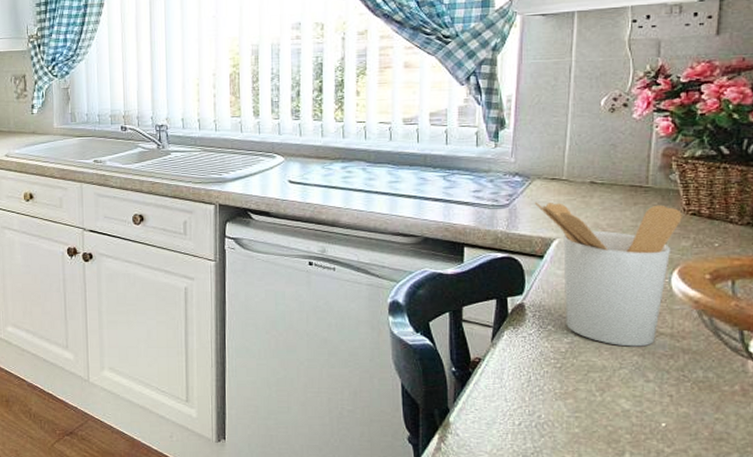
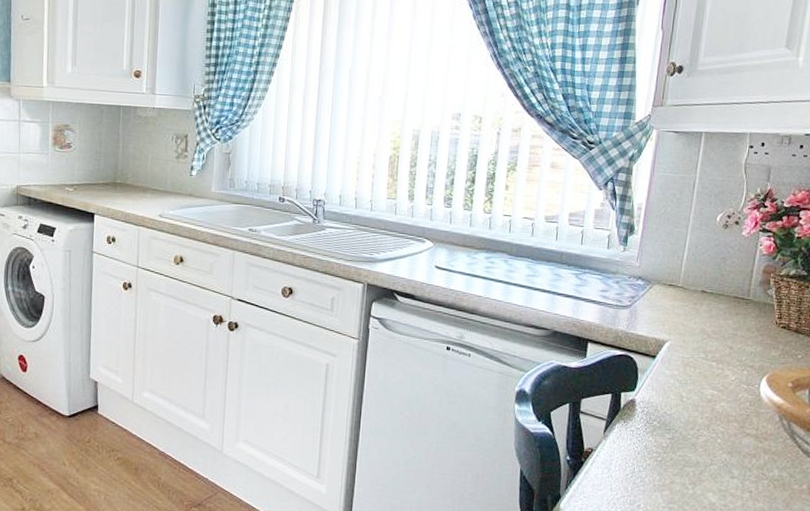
utensil holder: present [535,202,682,347] -> none [653,305,775,446]

